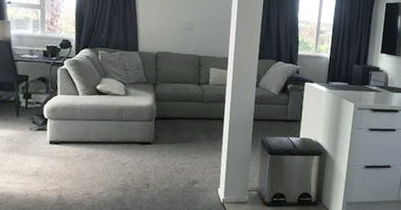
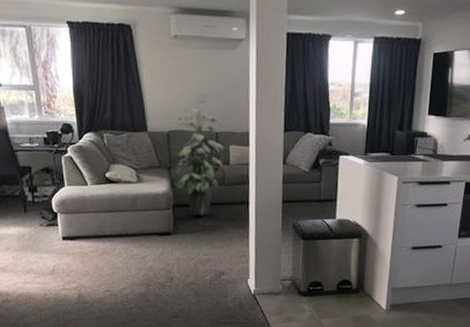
indoor plant: none [157,34,206,129] -> present [170,108,224,216]

